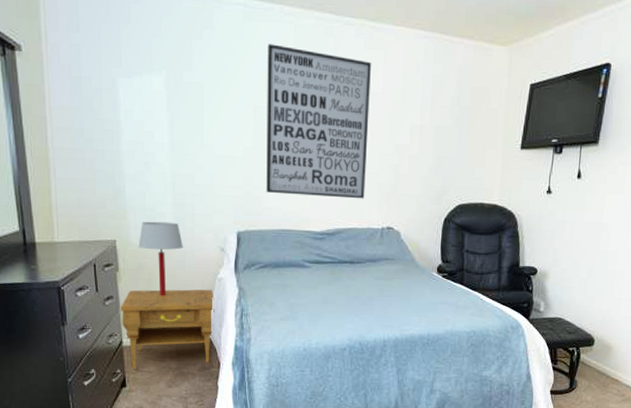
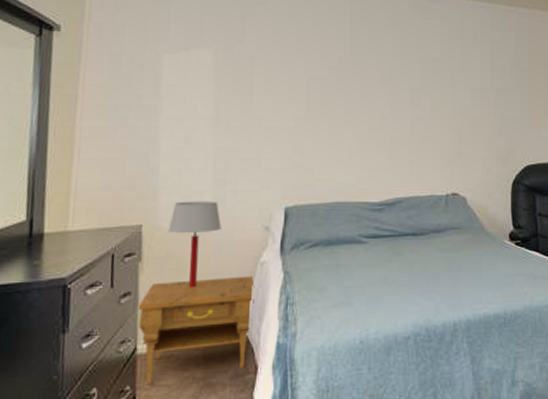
wall art: present [266,44,371,199] -> none [319,17,428,165]

